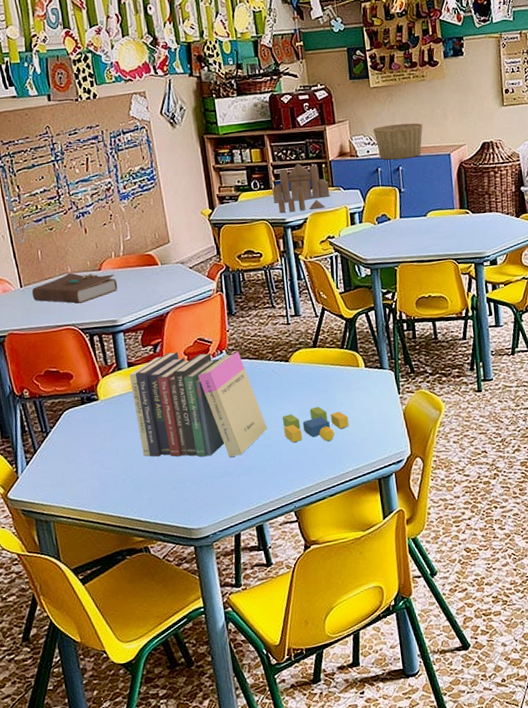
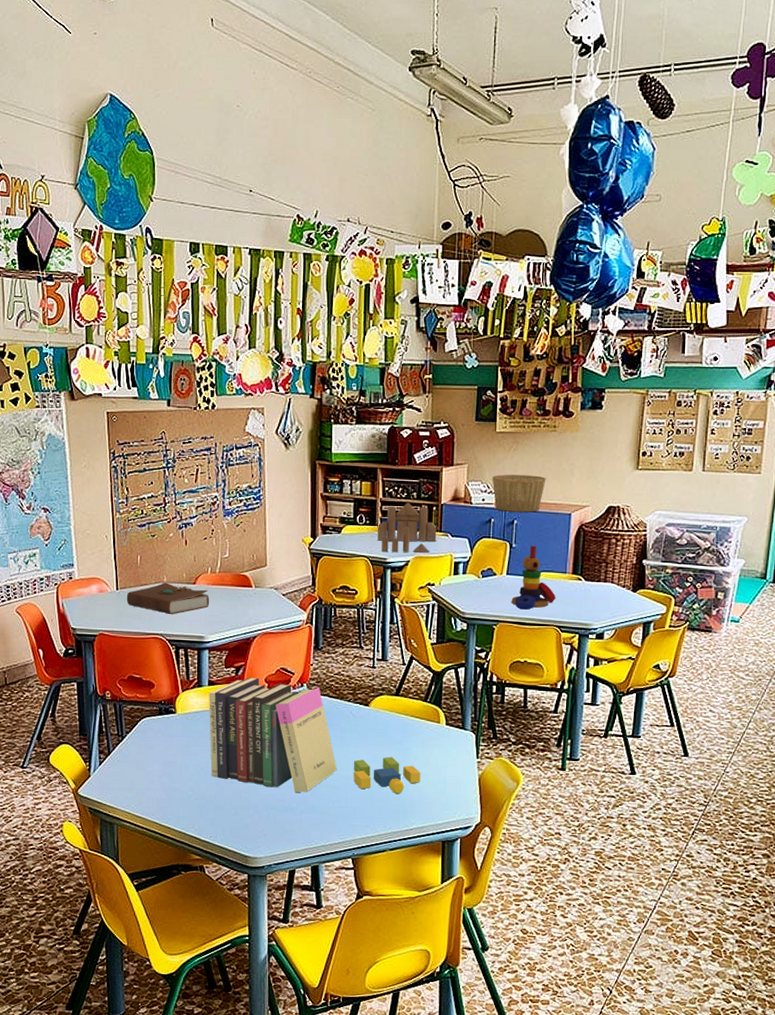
stacking toy: none [408,188,449,248] -> present [511,546,556,610]

